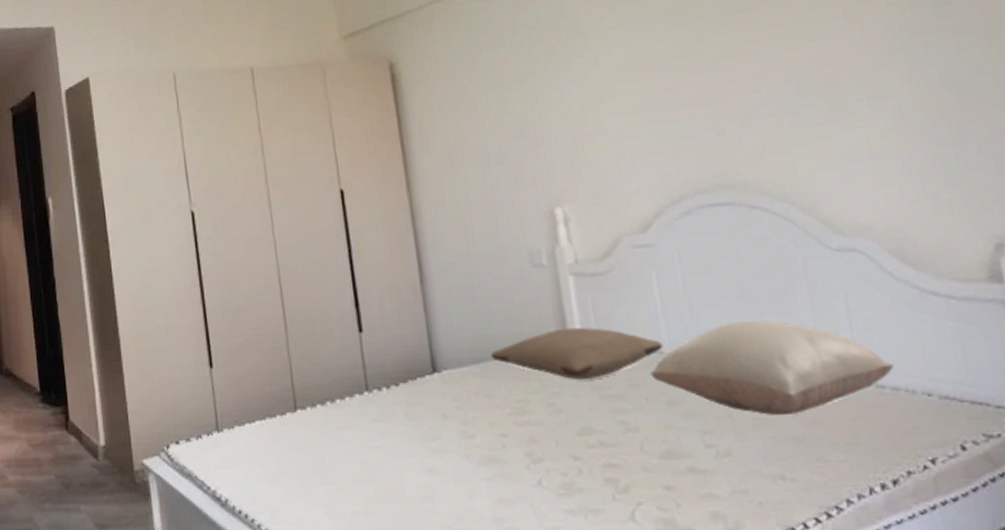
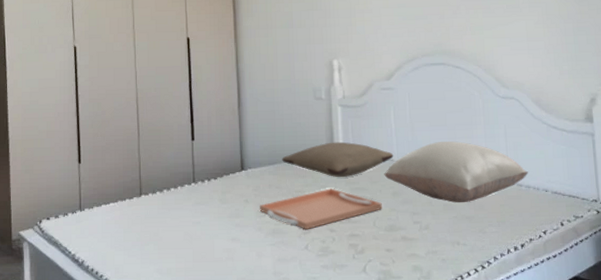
serving tray: none [464,396,652,458] -> present [260,188,382,230]

